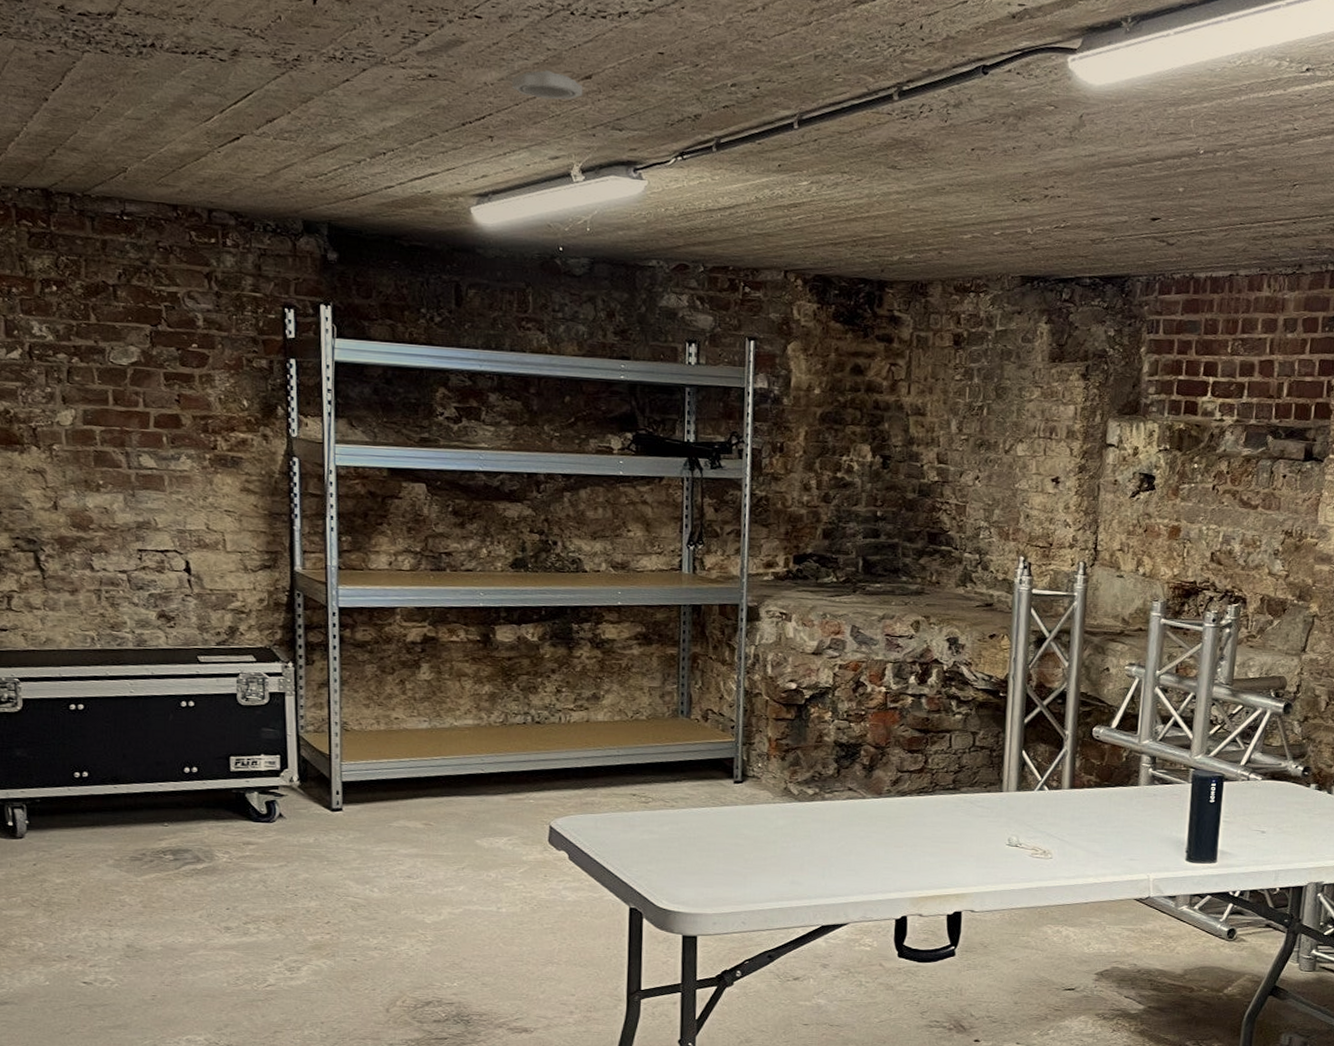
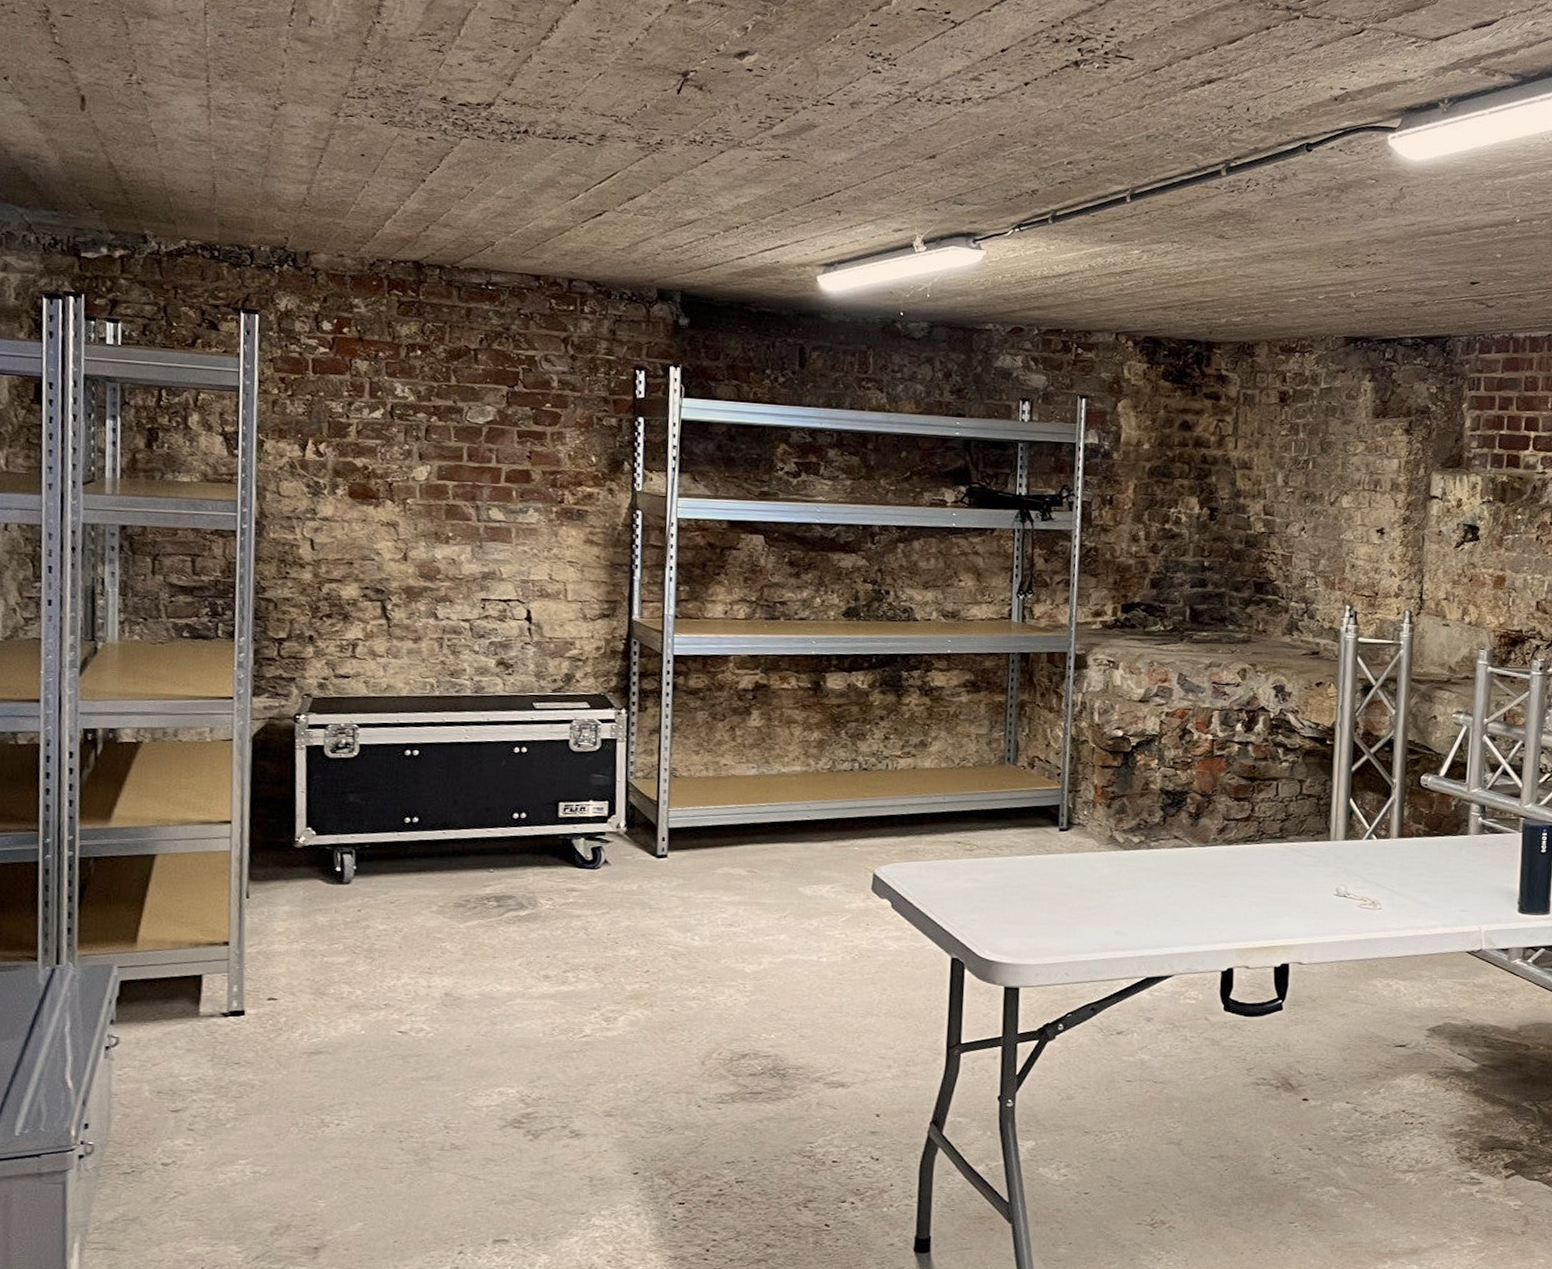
smoke detector: present [511,70,583,100] -> none [859,151,927,178]

